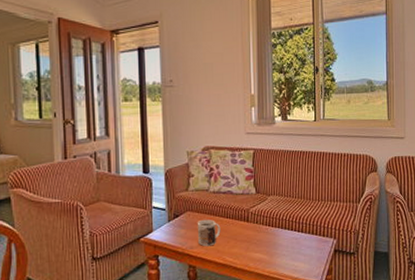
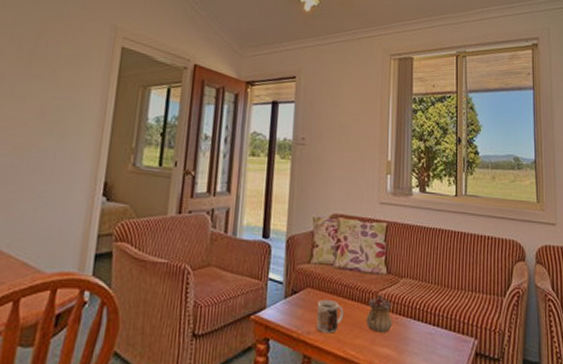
teapot: none [241,211,264,242] -> present [366,295,393,332]

